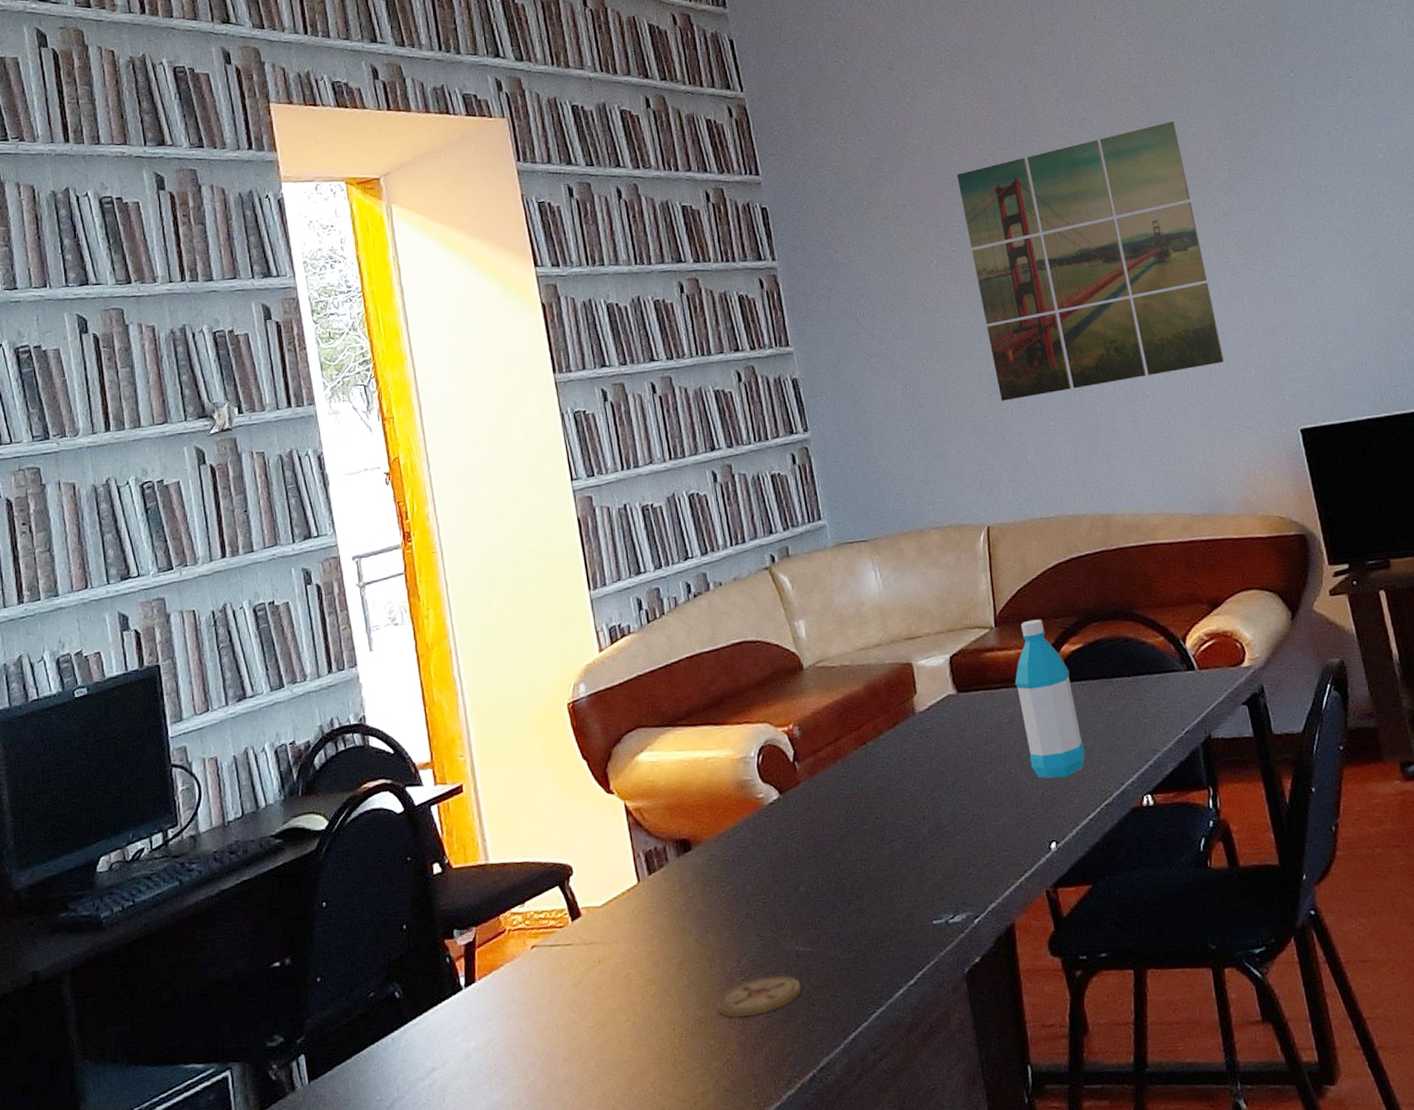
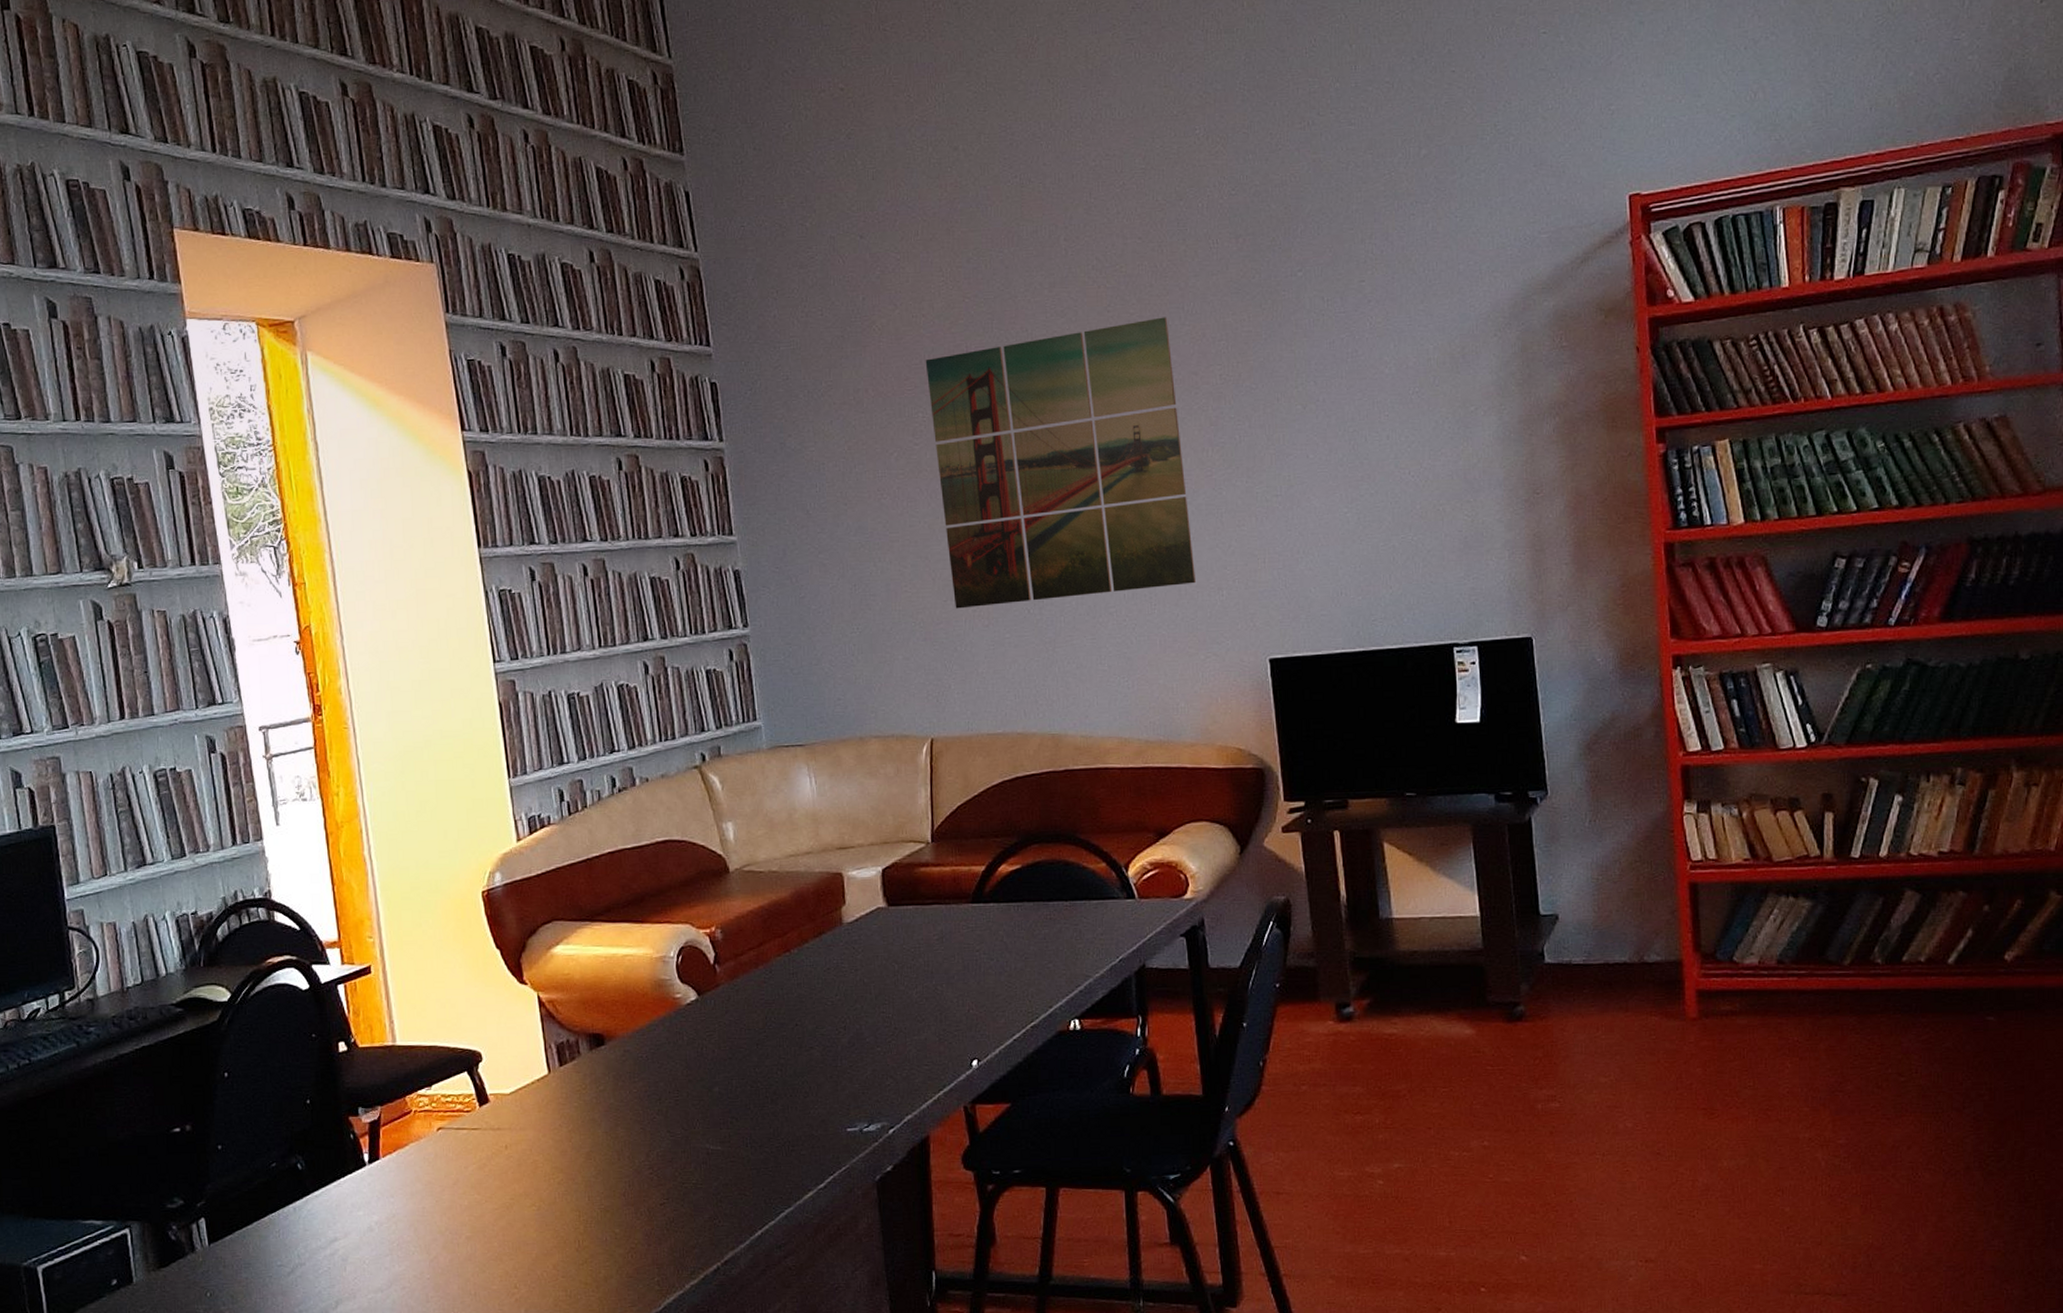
coaster: present [715,975,802,1018] -> none [622,1171,711,1209]
water bottle: present [1015,619,1086,779] -> none [948,837,1015,998]

